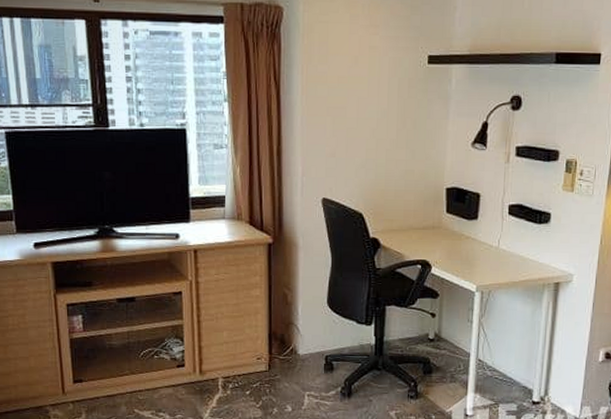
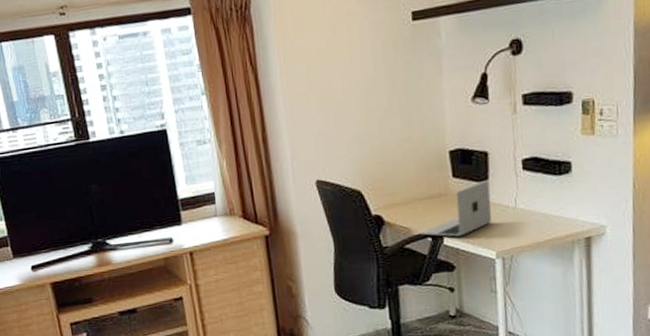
laptop: none [412,219,478,267] -> present [420,179,492,237]

